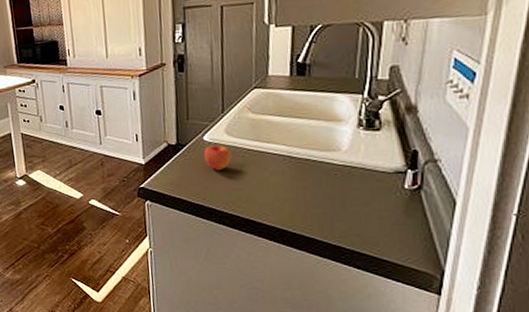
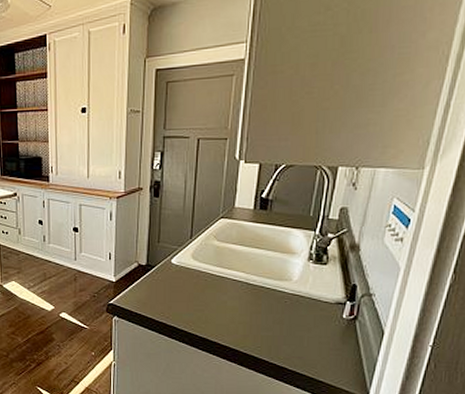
apple: present [203,144,232,171] -> none [170,267,195,292]

